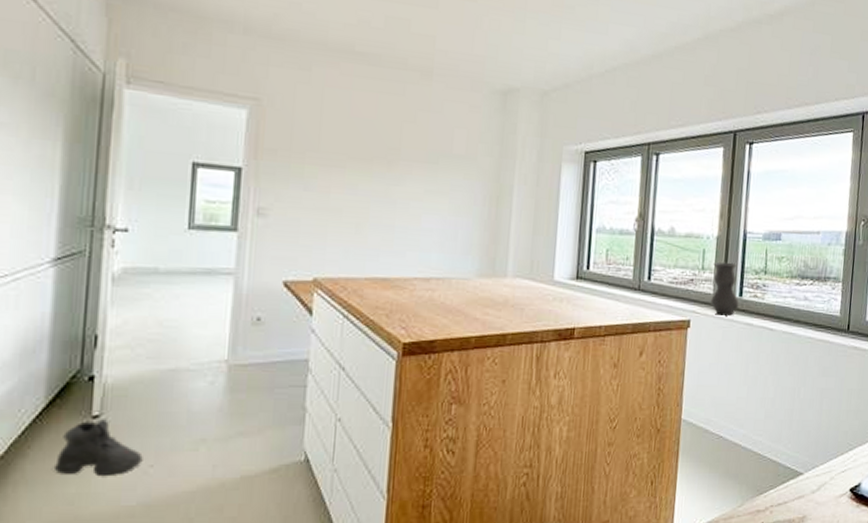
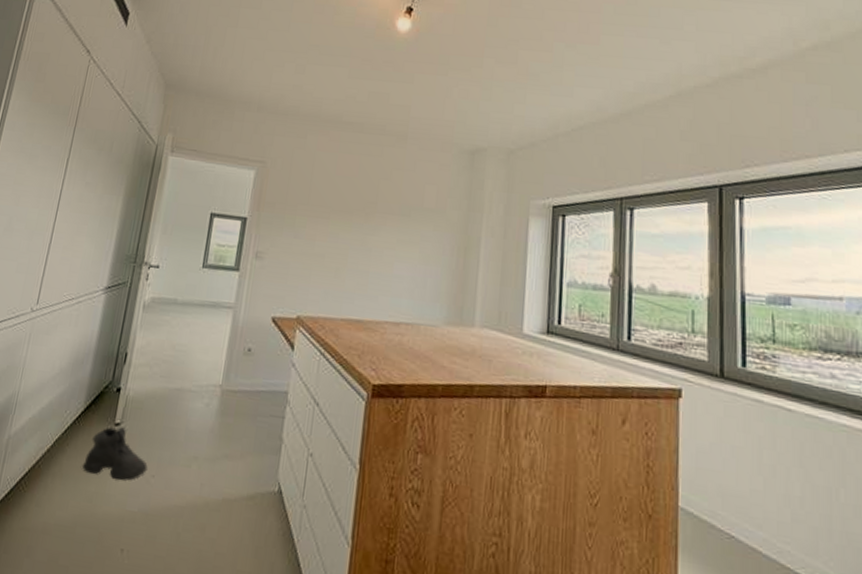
vase: present [710,261,739,316] -> none [704,325,743,389]

